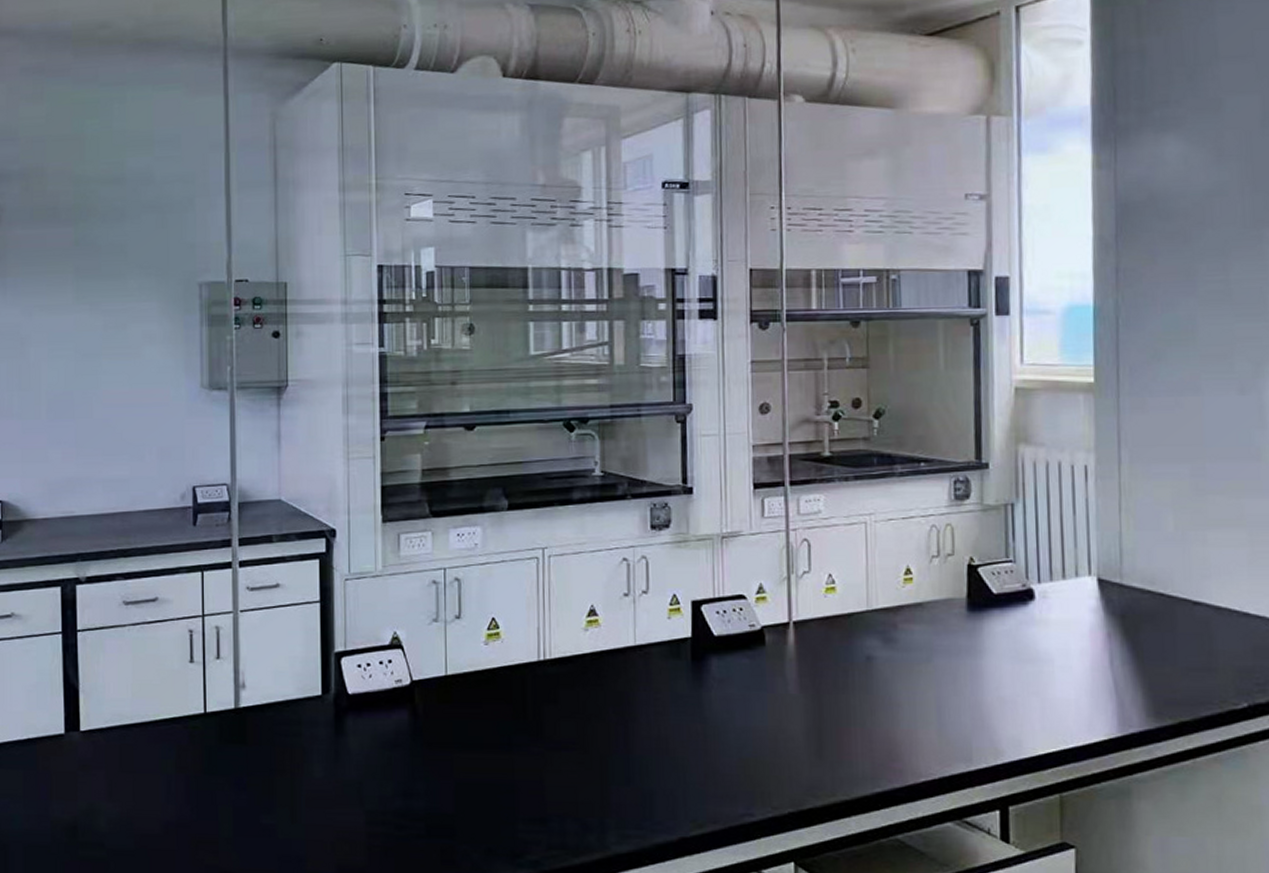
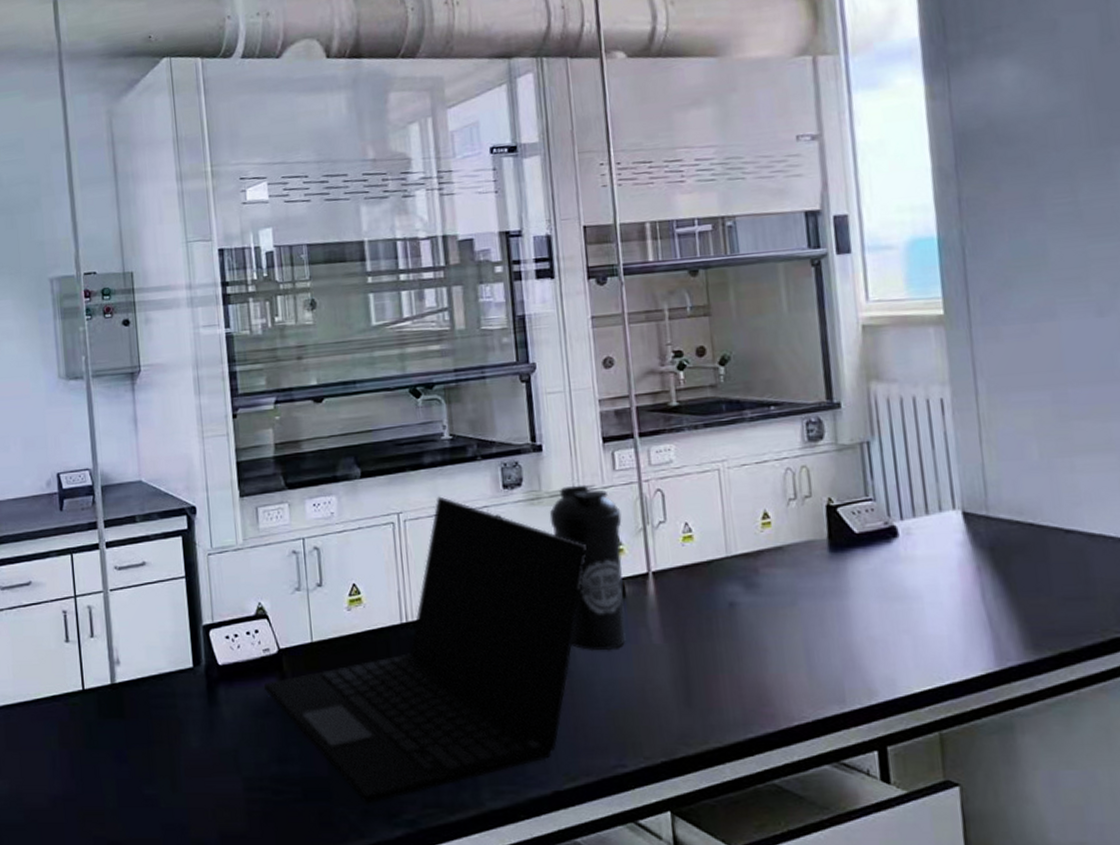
laptop: none [393,533,731,843] -> present [263,496,588,804]
water bottle: none [695,530,767,699] -> present [549,484,626,651]

